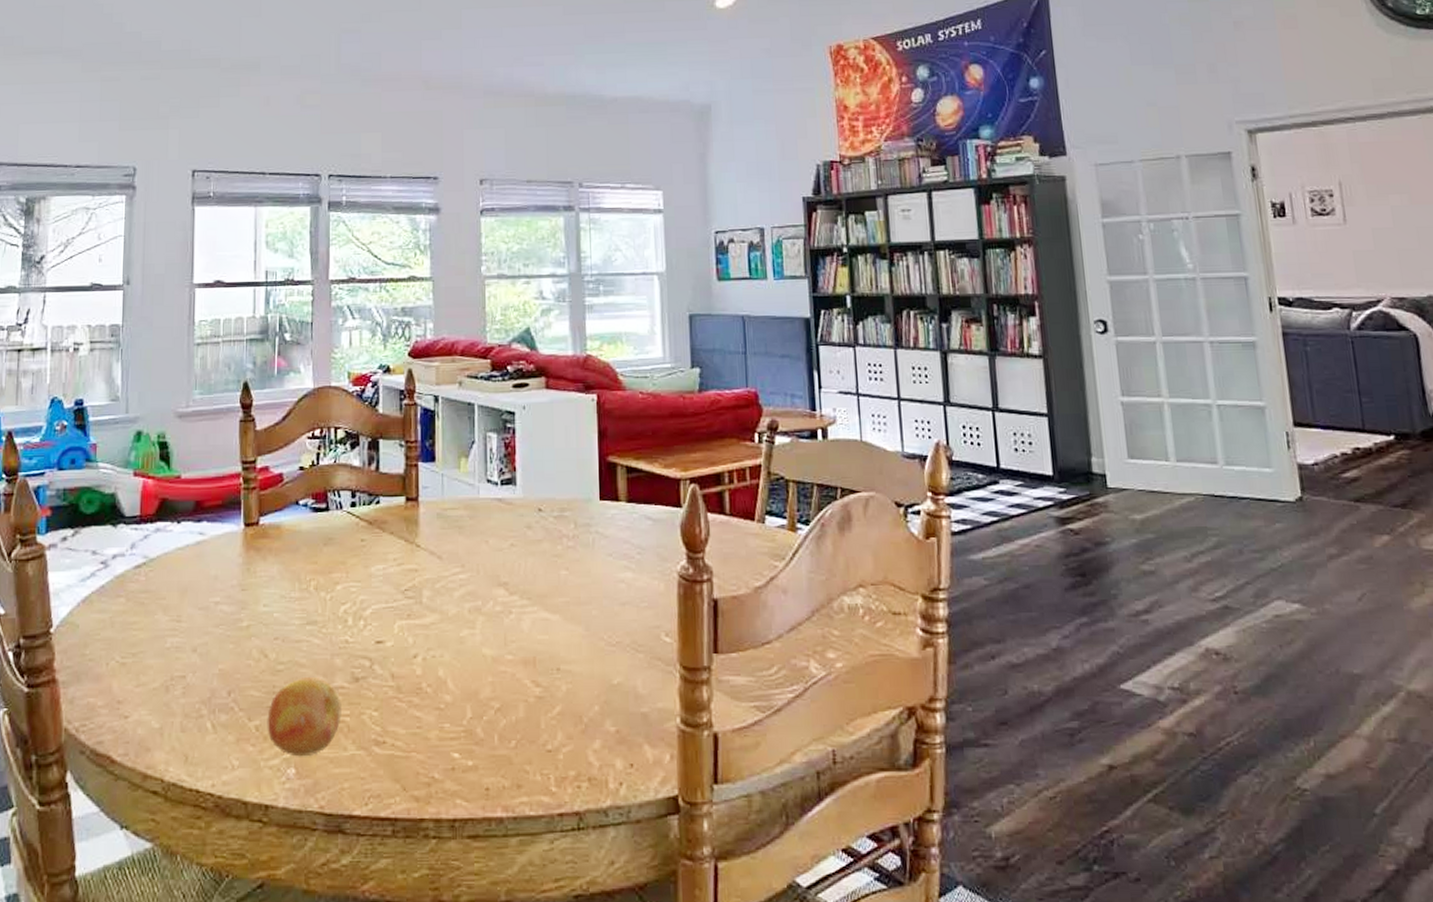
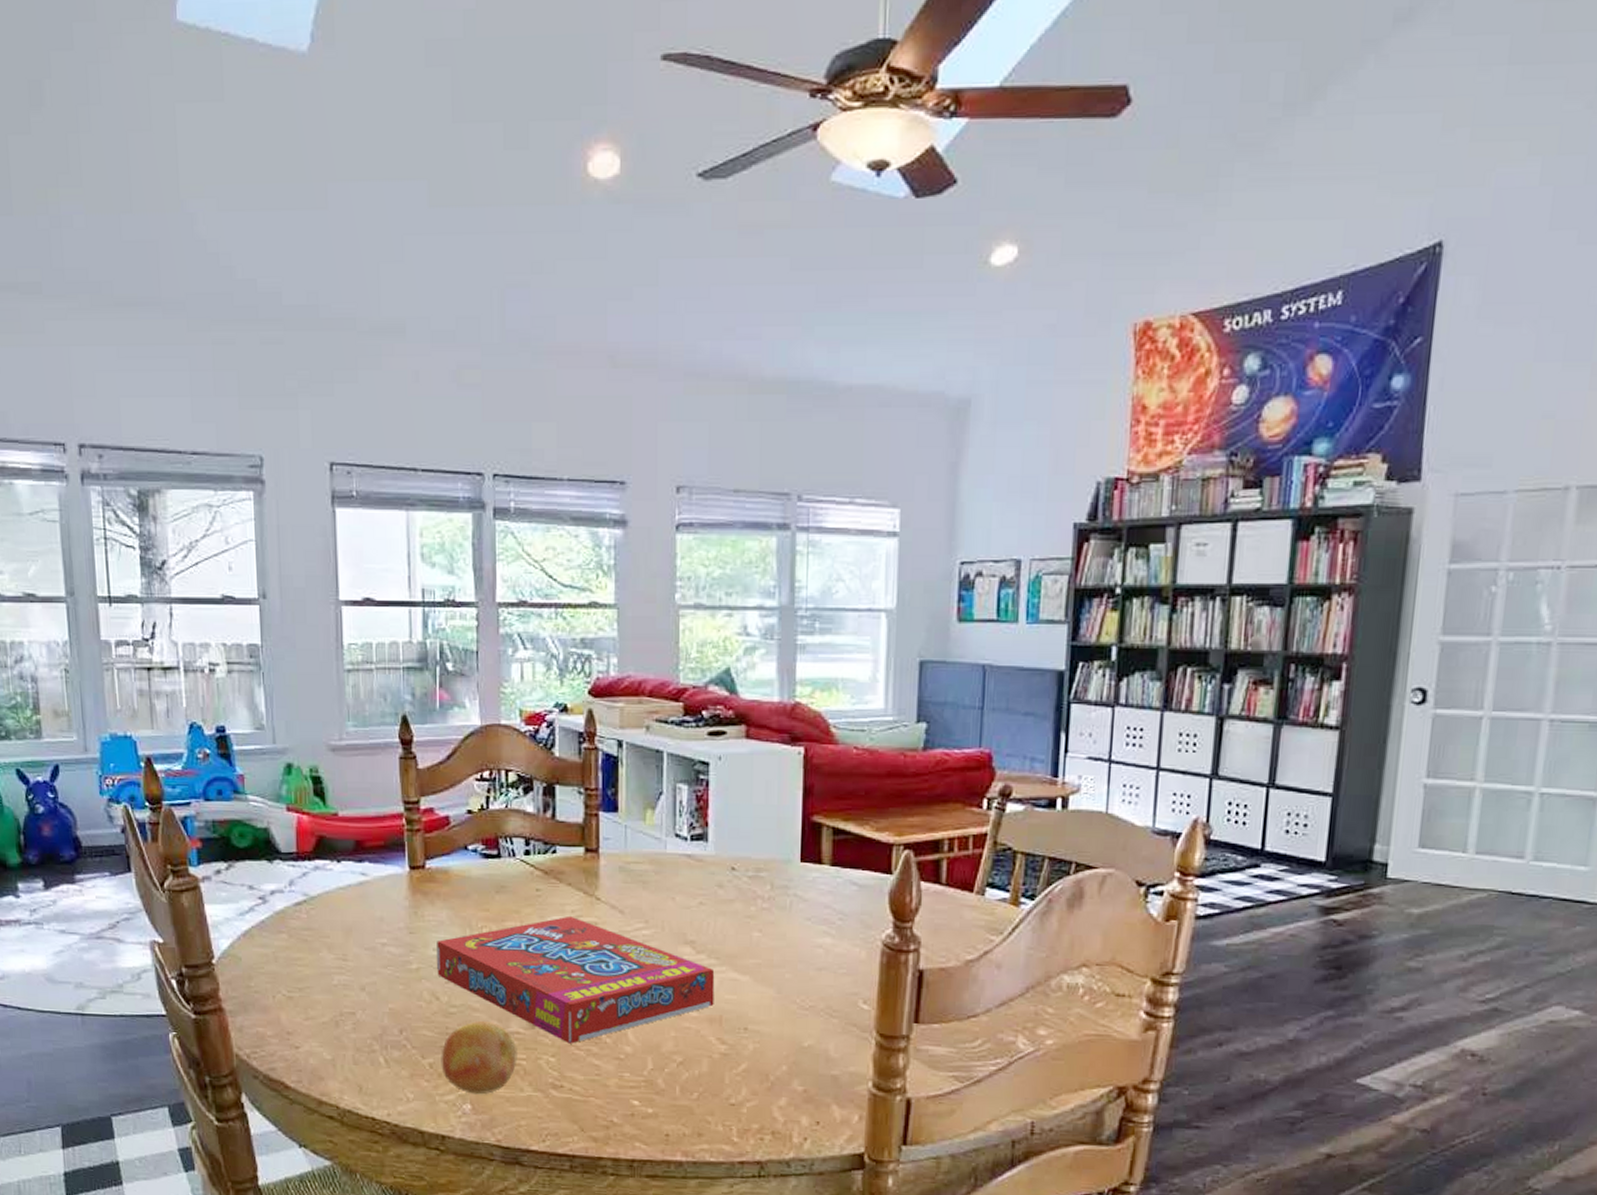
snack box: none [267,564,528,696] -> present [437,915,715,1044]

